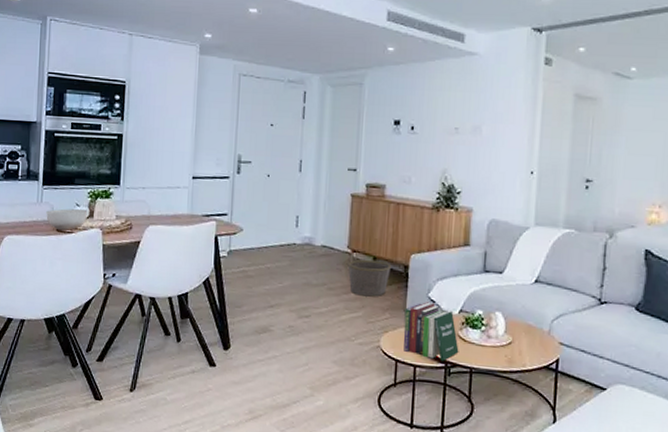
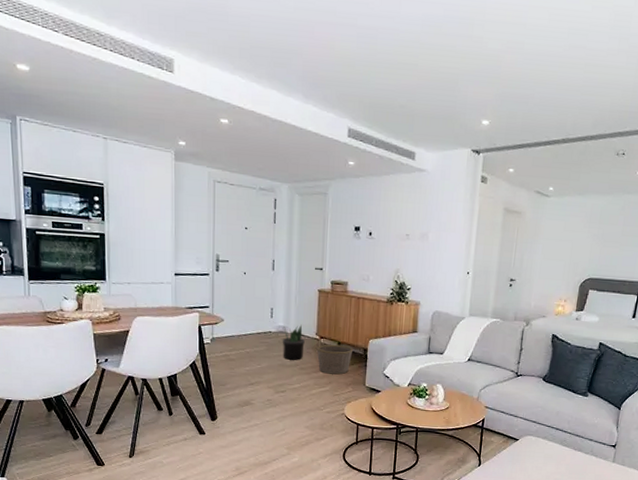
bowl: present [46,209,88,231] -> none [35,302,76,322]
planter: none [308,235,334,279] -> present [282,324,305,360]
books: present [403,302,459,361] -> none [363,377,408,424]

